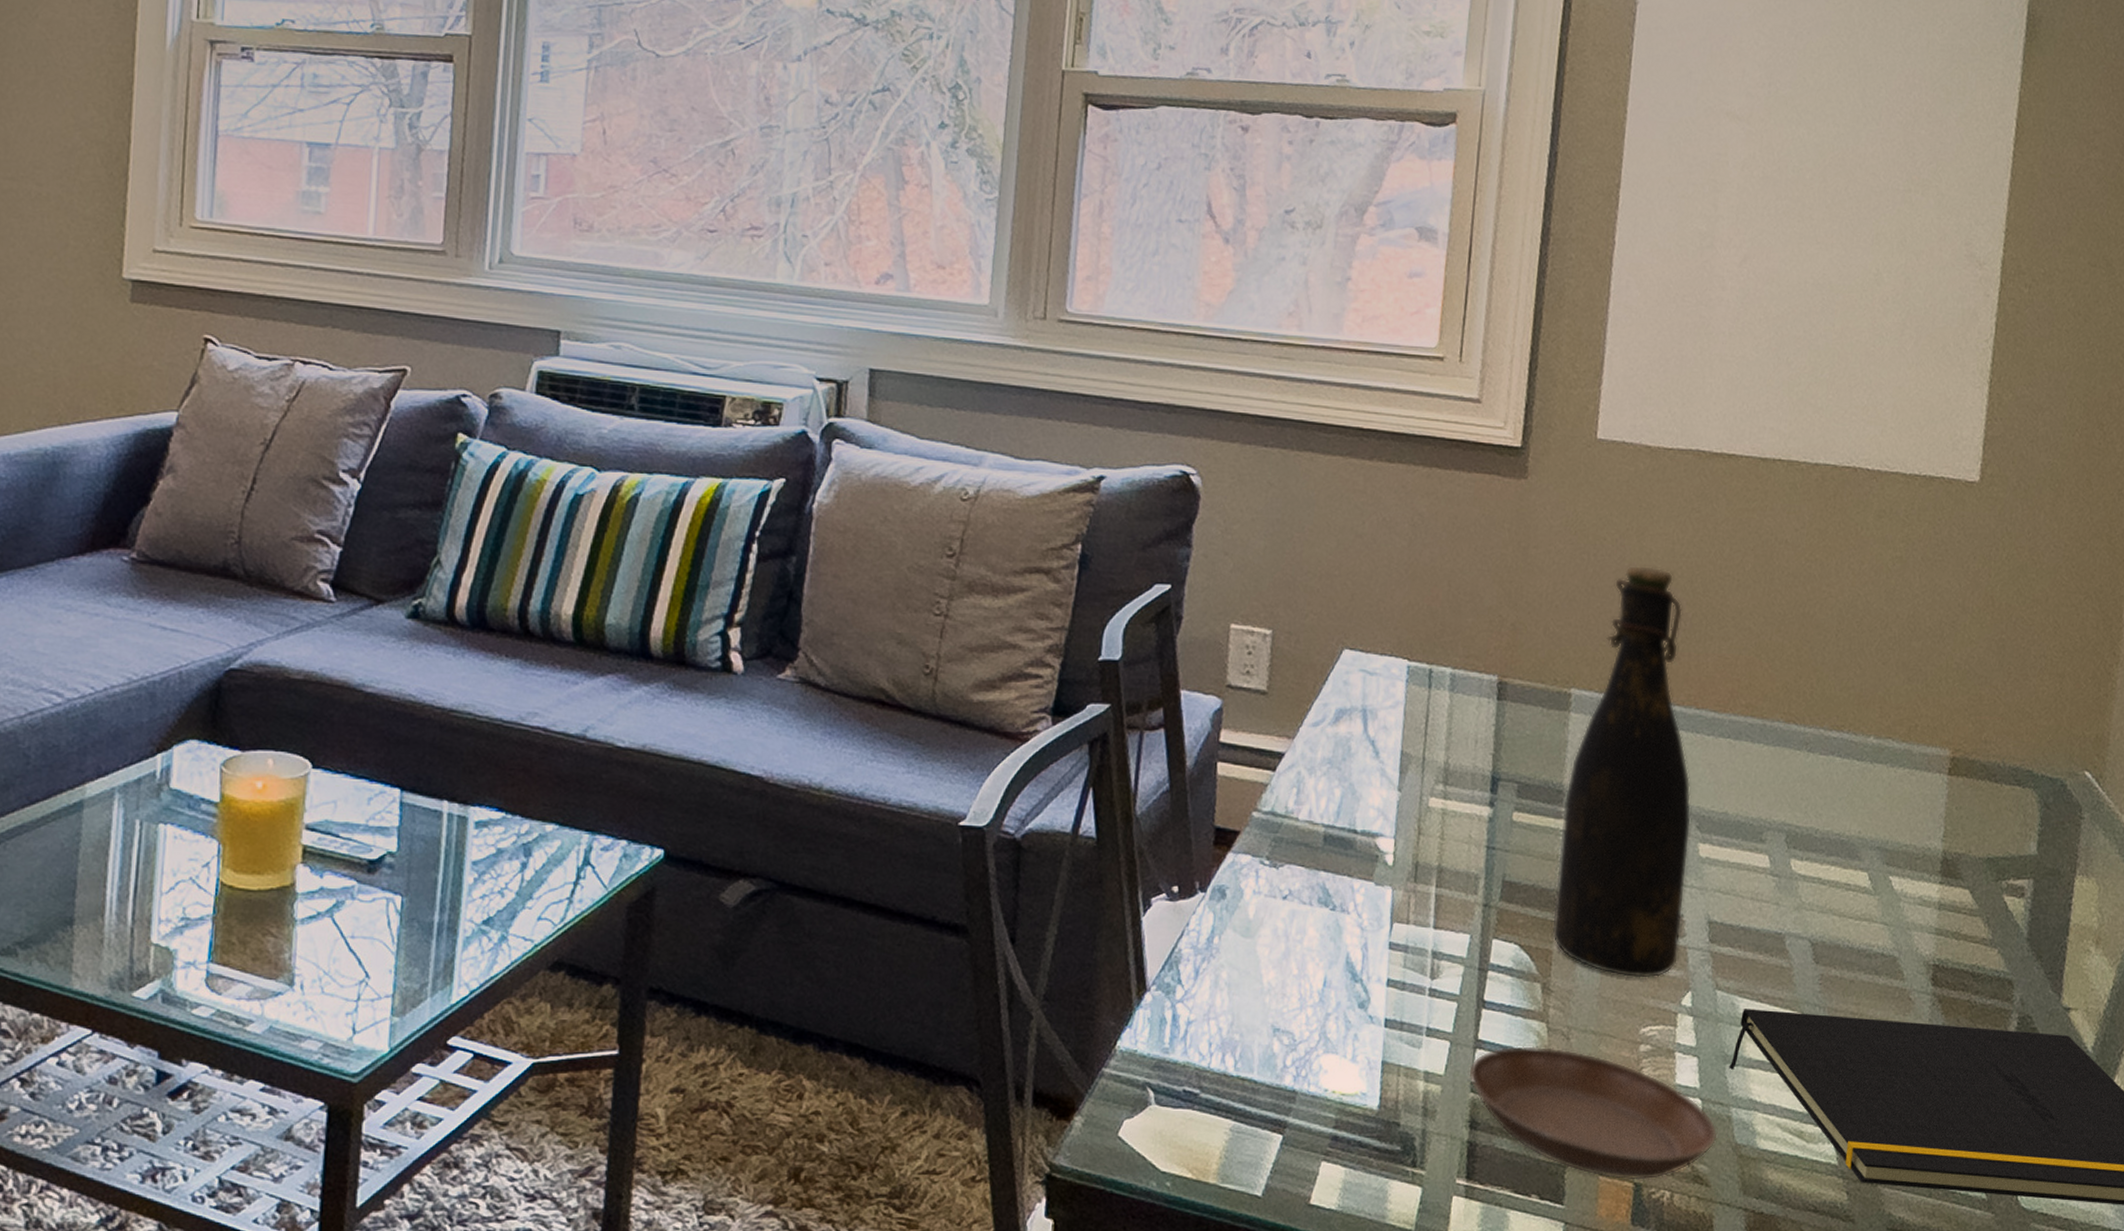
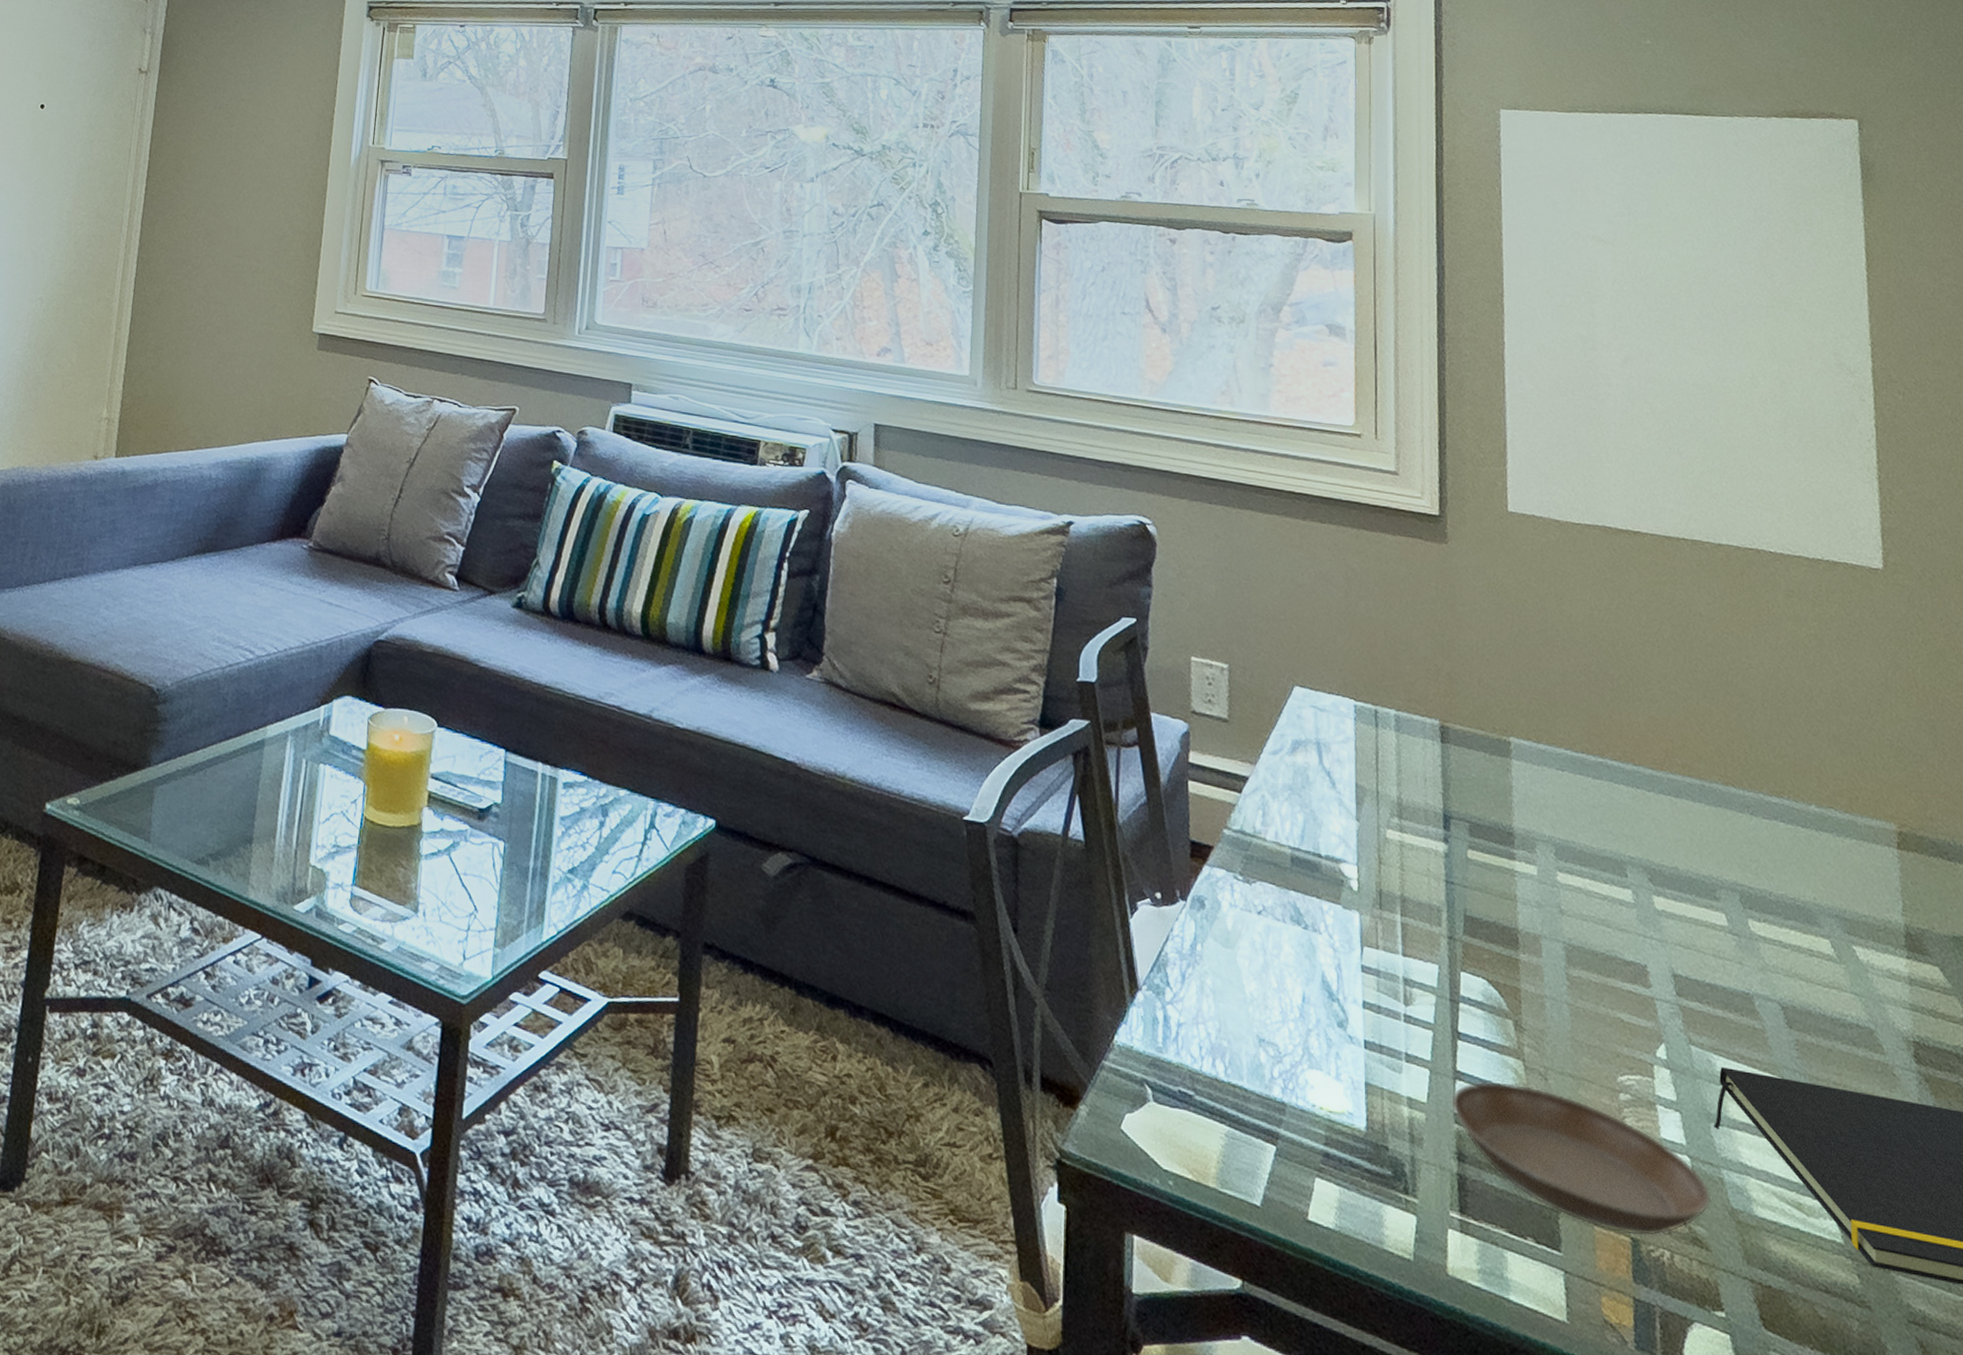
bottle: present [1552,565,1692,978] -> none [1515,626,1648,1027]

